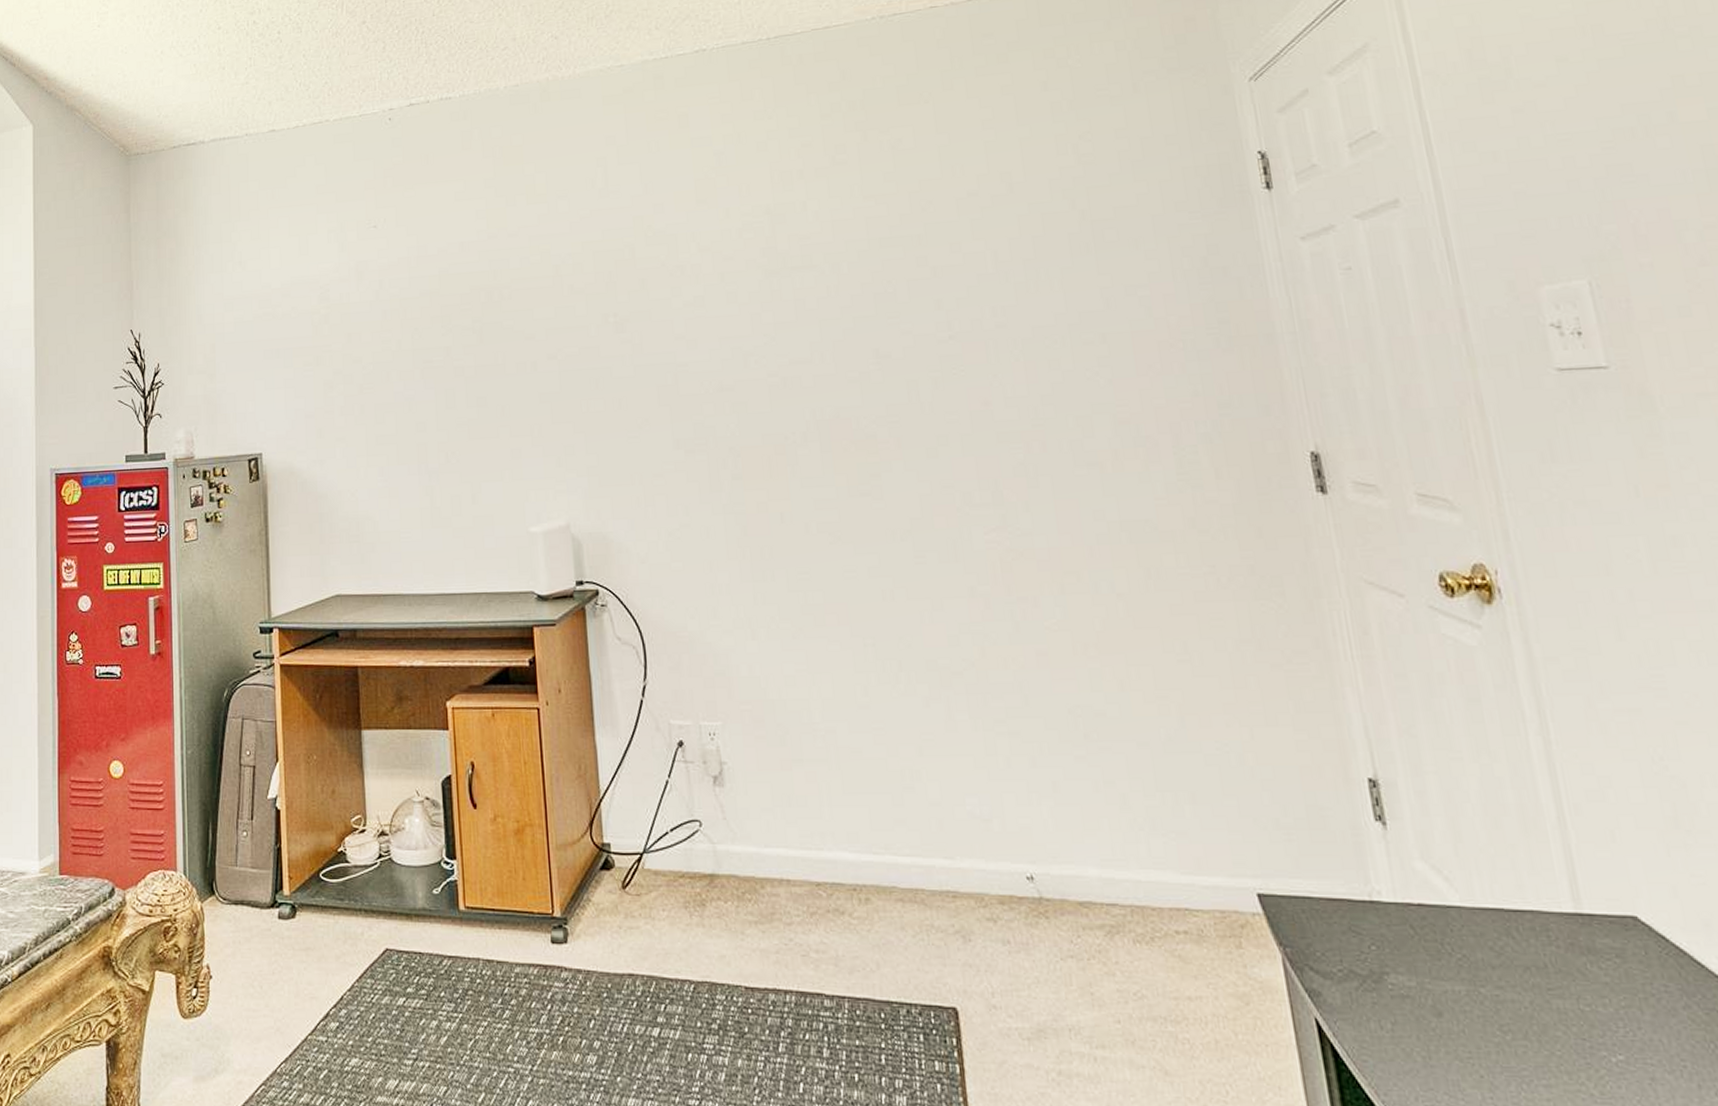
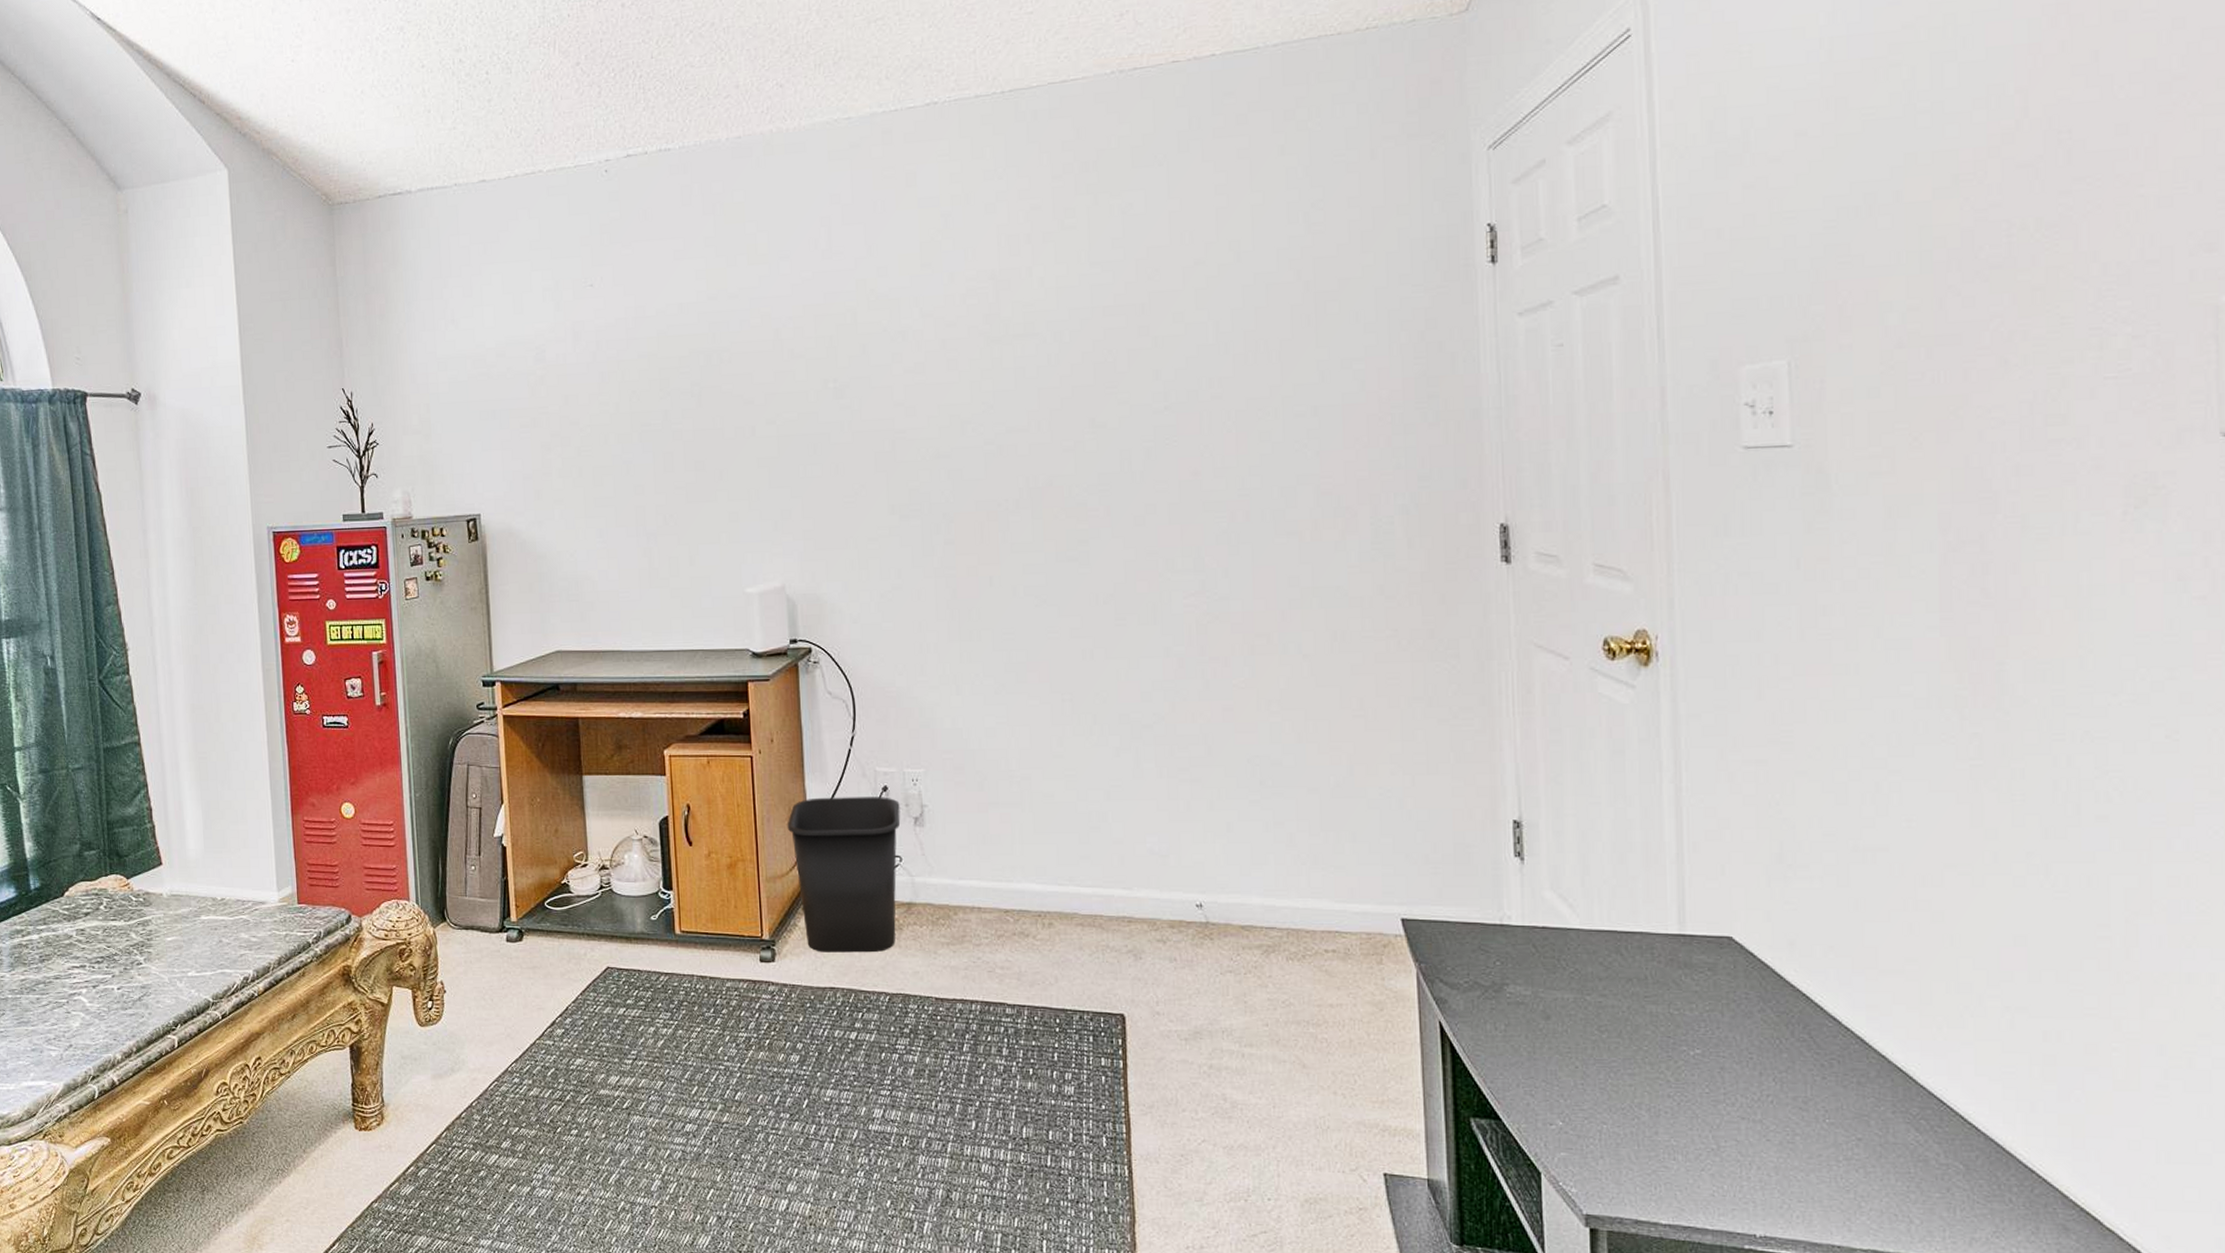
waste bin: none [577,753,699,933] -> present [787,797,901,953]

